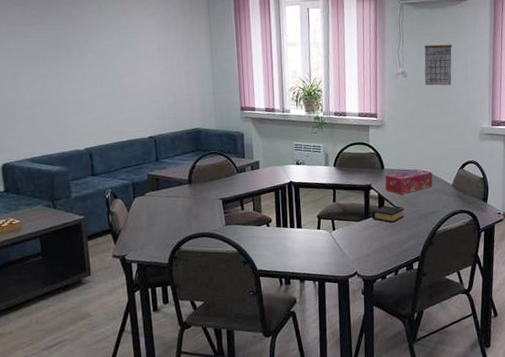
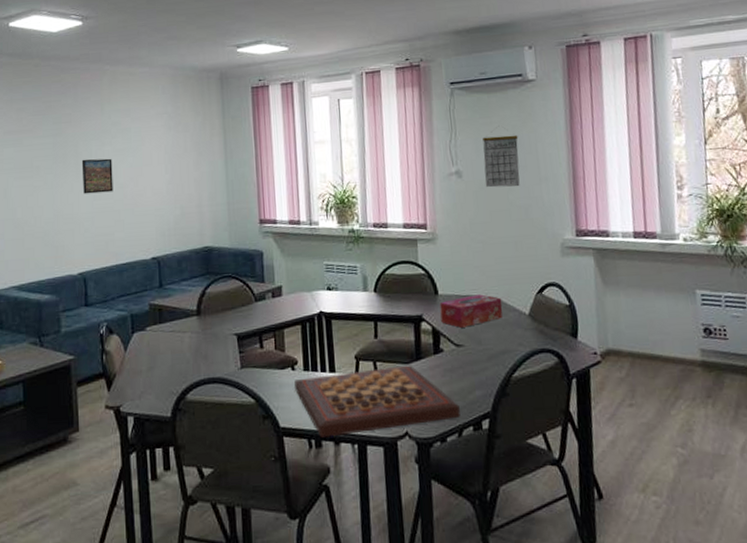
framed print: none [83,51,113,82] -> present [81,158,113,194]
gameboard: none [269,222,397,277] -> present [294,365,460,438]
book: present [371,206,405,223] -> none [424,343,468,366]

